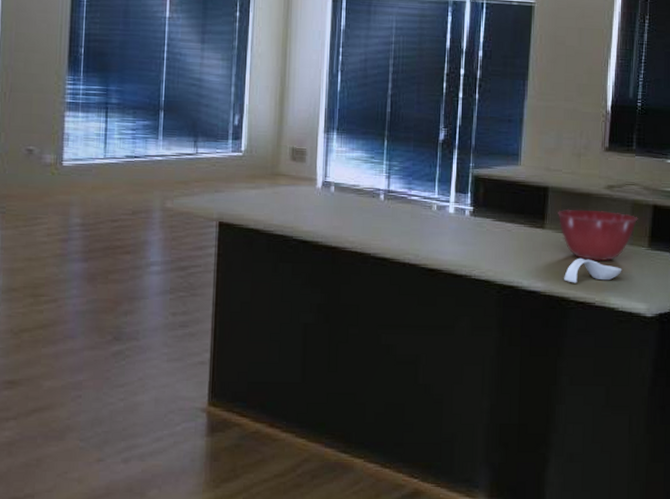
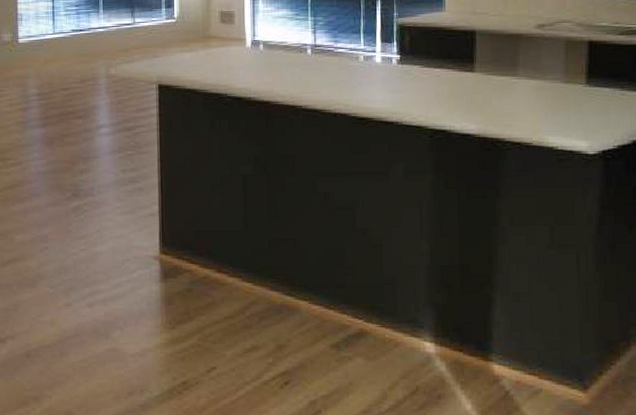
mixing bowl: present [558,209,638,262] -> none [487,50,573,101]
spoon rest: present [564,257,622,283] -> none [498,98,559,124]

